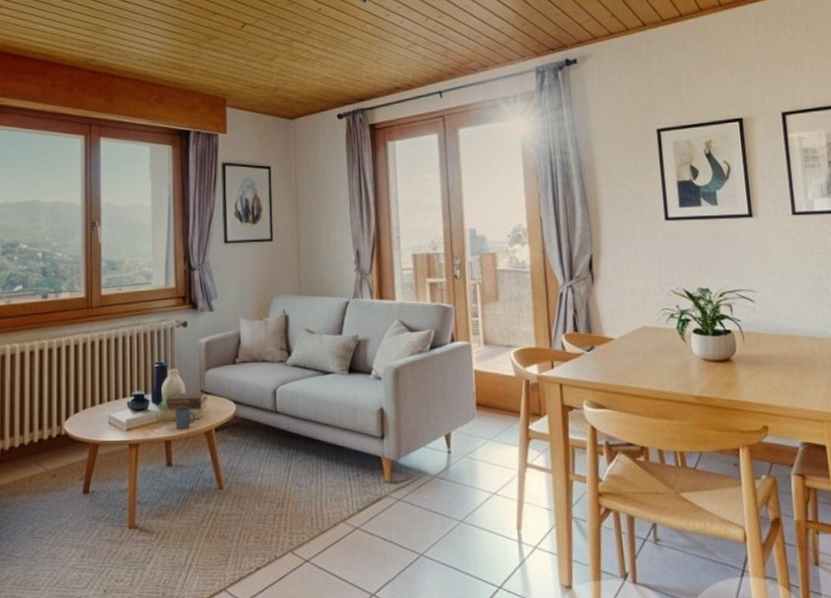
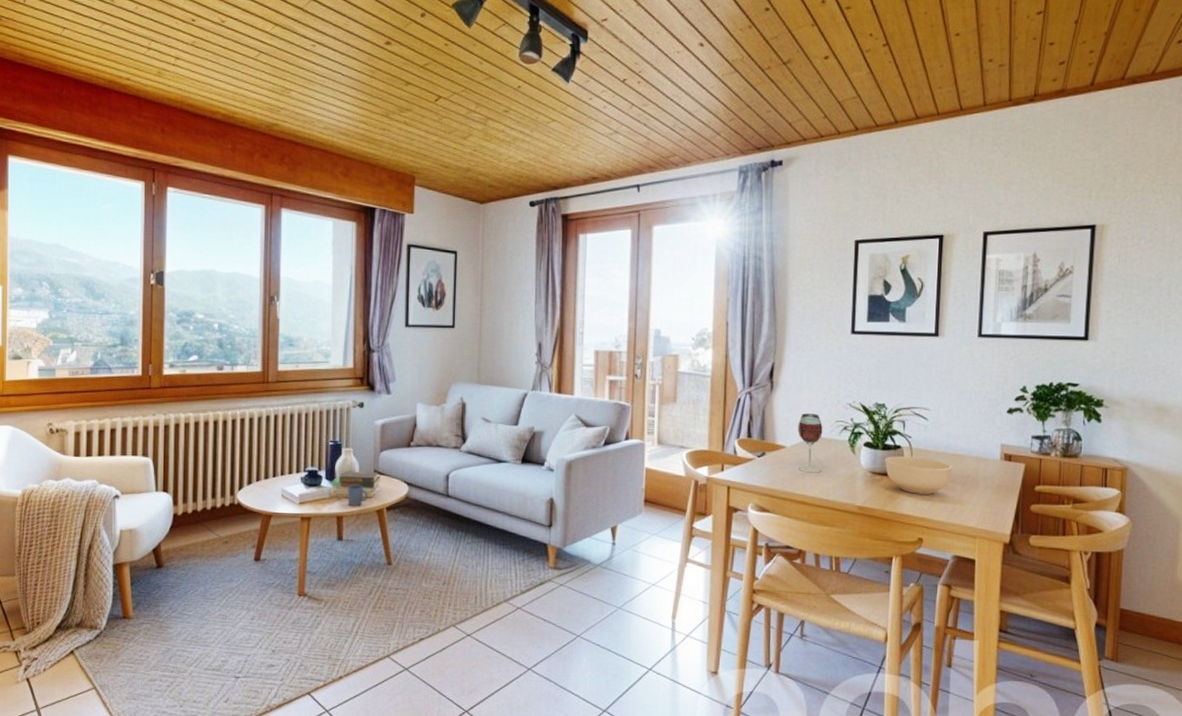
wineglass: none [623,303,652,365] -> present [798,413,823,473]
bowl: none [716,340,787,380] -> present [884,456,952,495]

